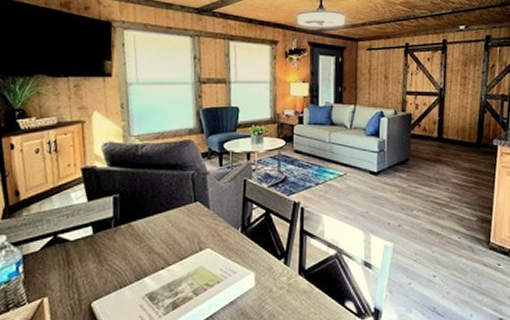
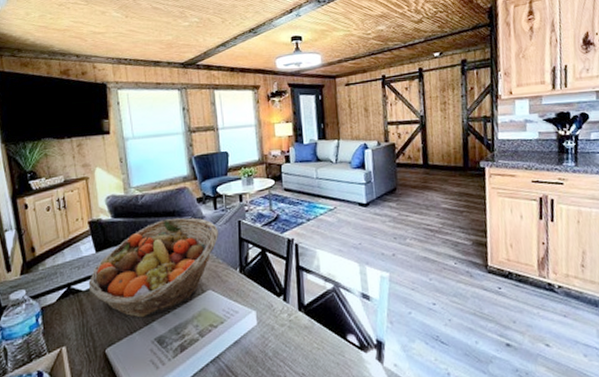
fruit basket: none [76,172,222,273] -> present [88,217,218,318]

